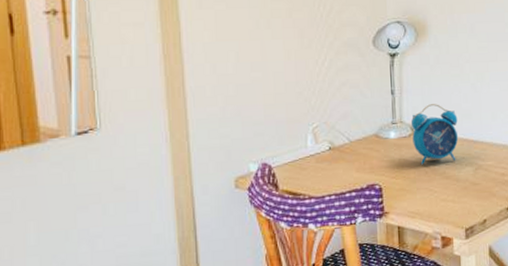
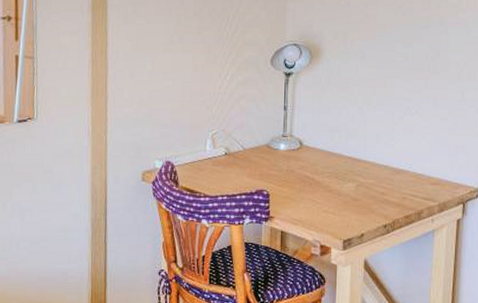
alarm clock: present [410,104,459,165] -> none [299,122,344,177]

